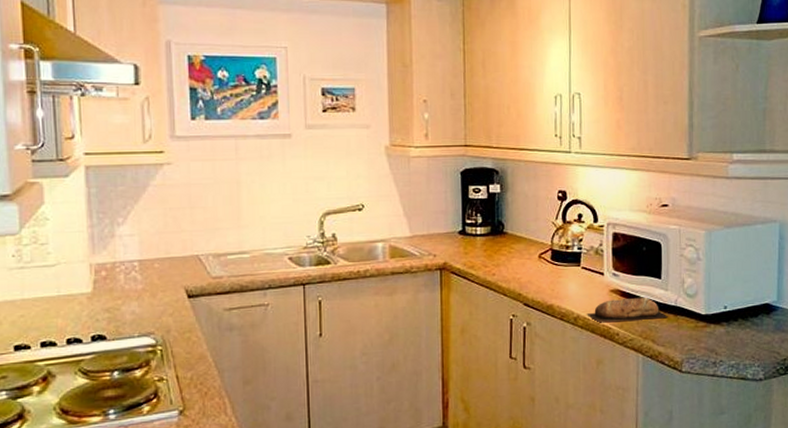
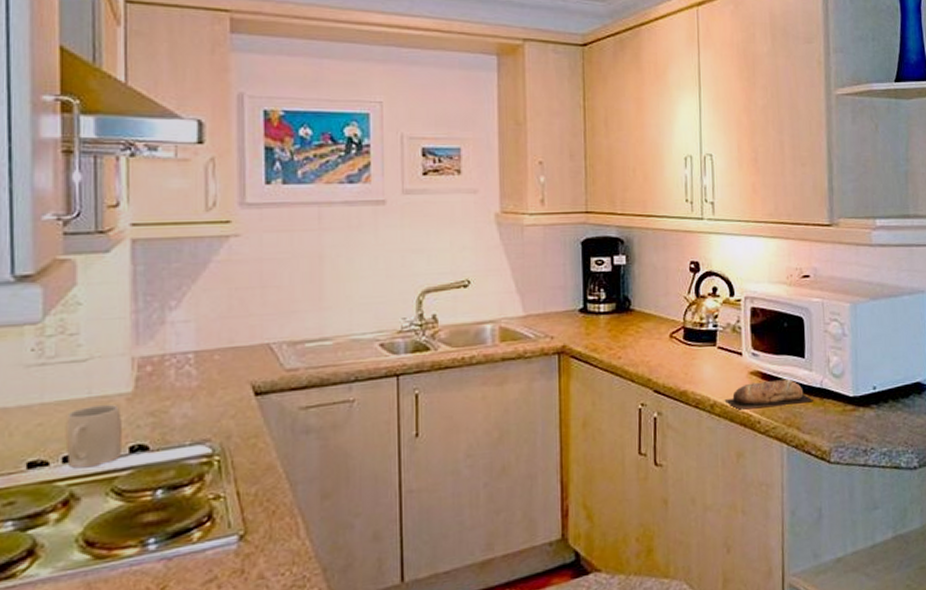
mug: none [41,301,85,352] -> present [65,404,122,469]

